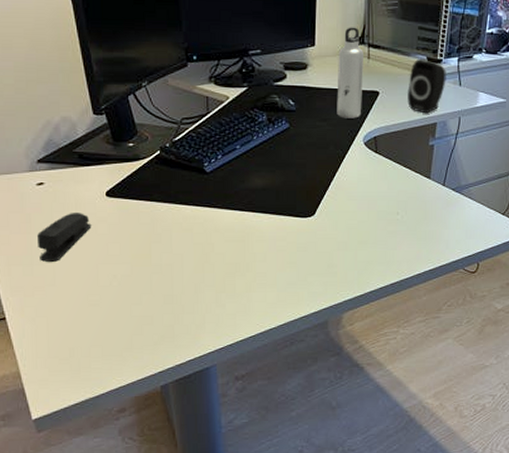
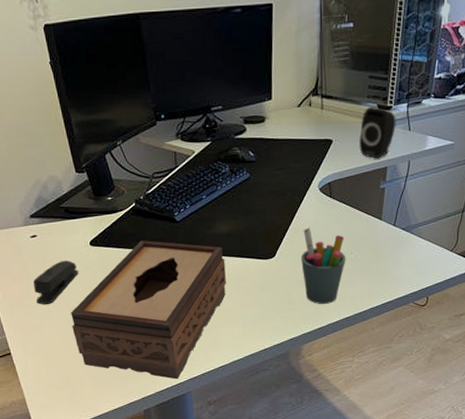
tissue box: none [80,192,260,351] -> present [71,240,226,379]
water bottle: present [337,27,363,119] -> none [293,79,318,167]
pen holder: none [343,184,392,268] -> present [301,227,346,304]

